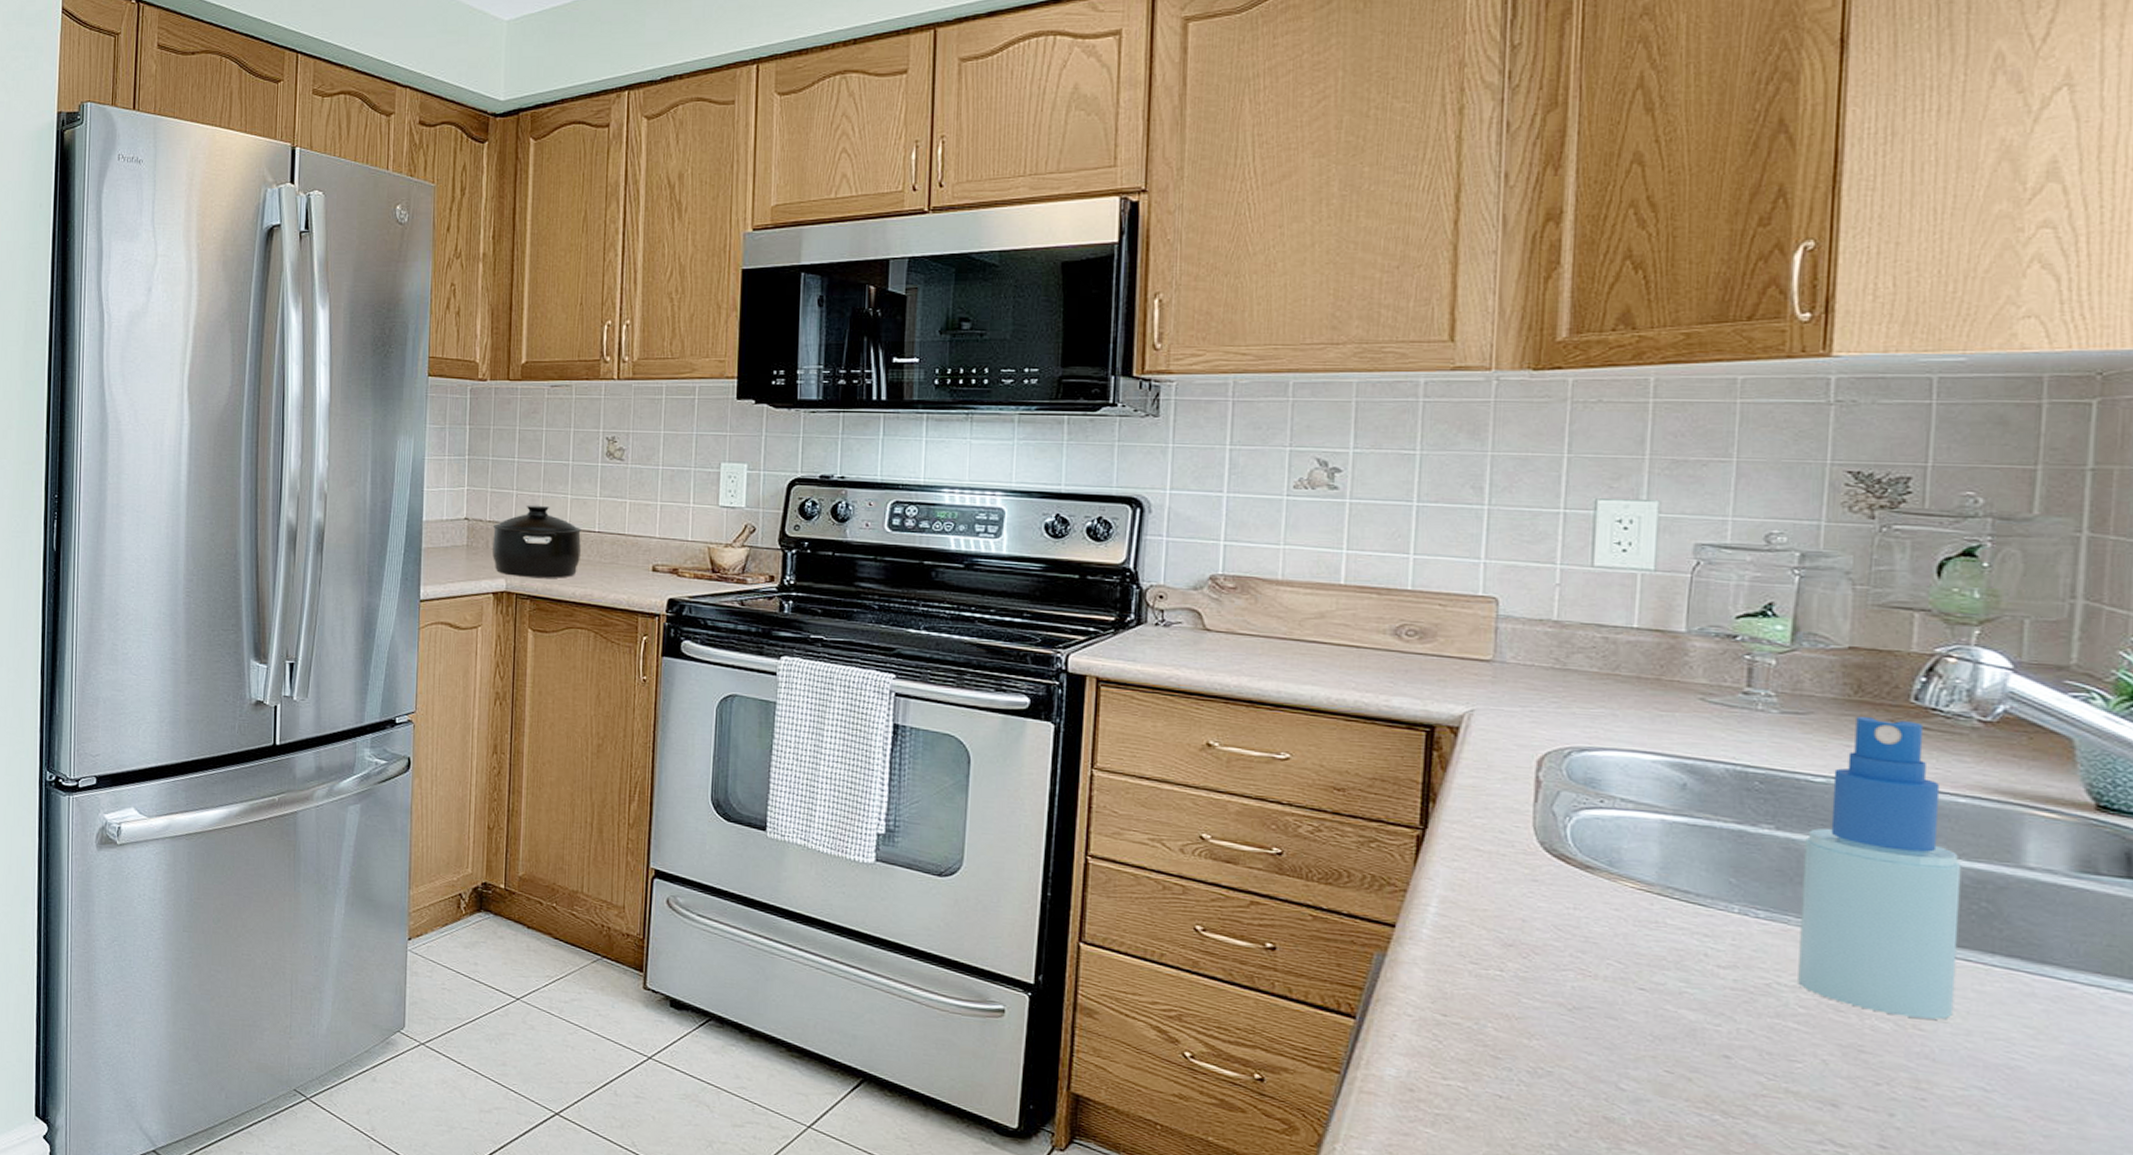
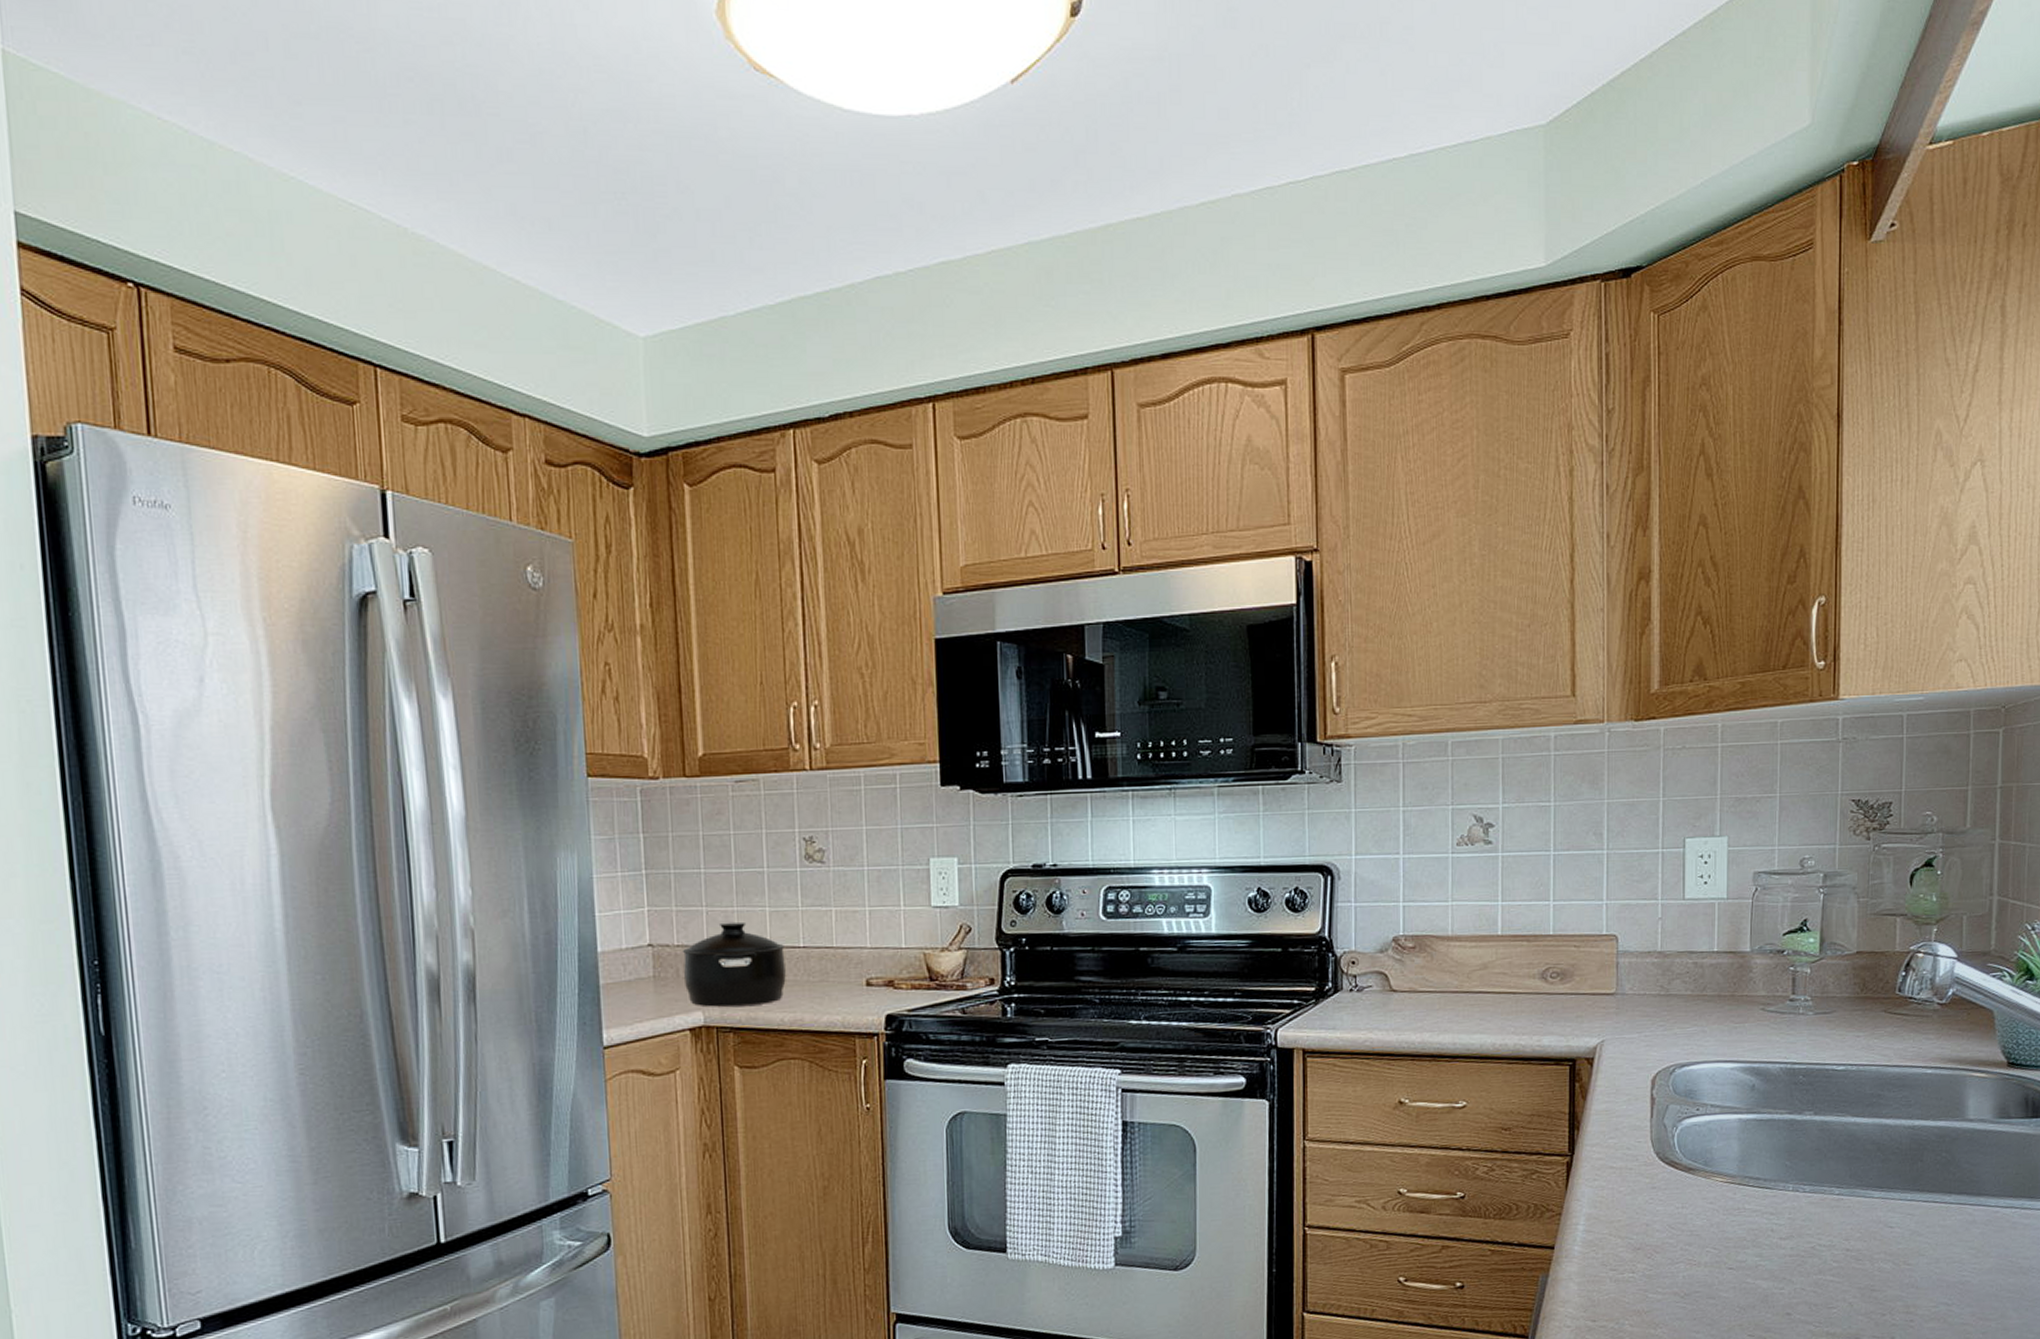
spray bottle: present [1798,717,1962,1020] -> none [1832,1010,1930,1257]

